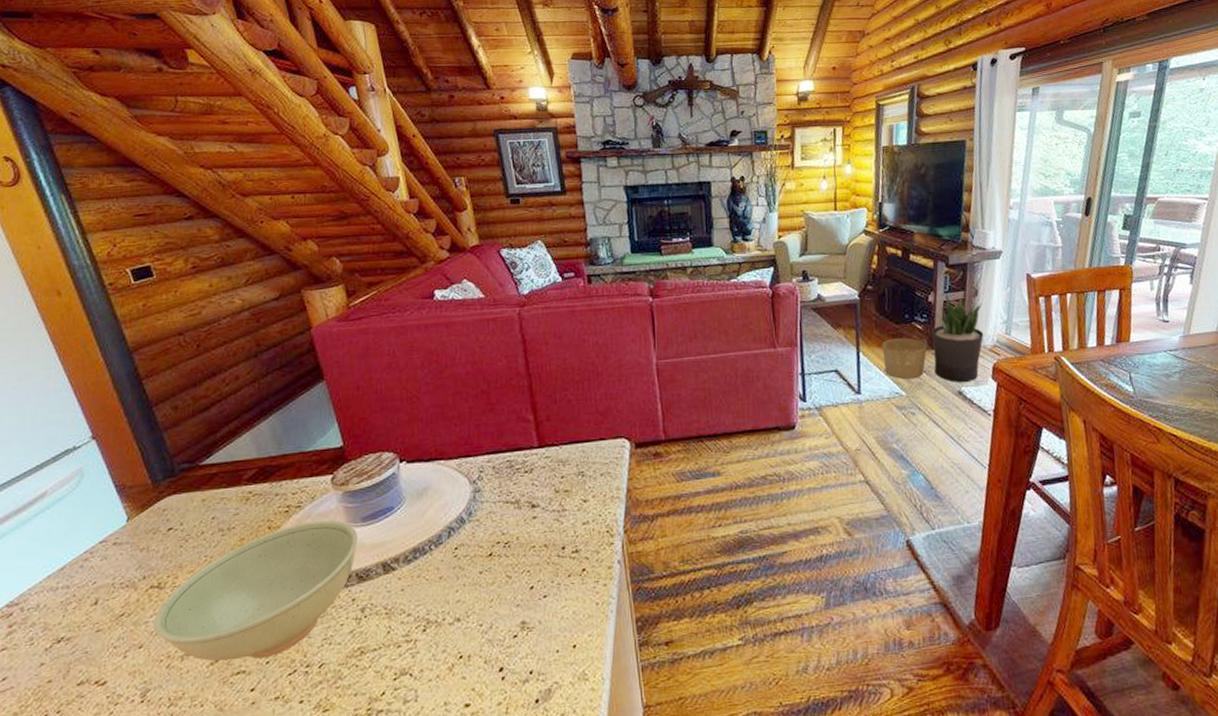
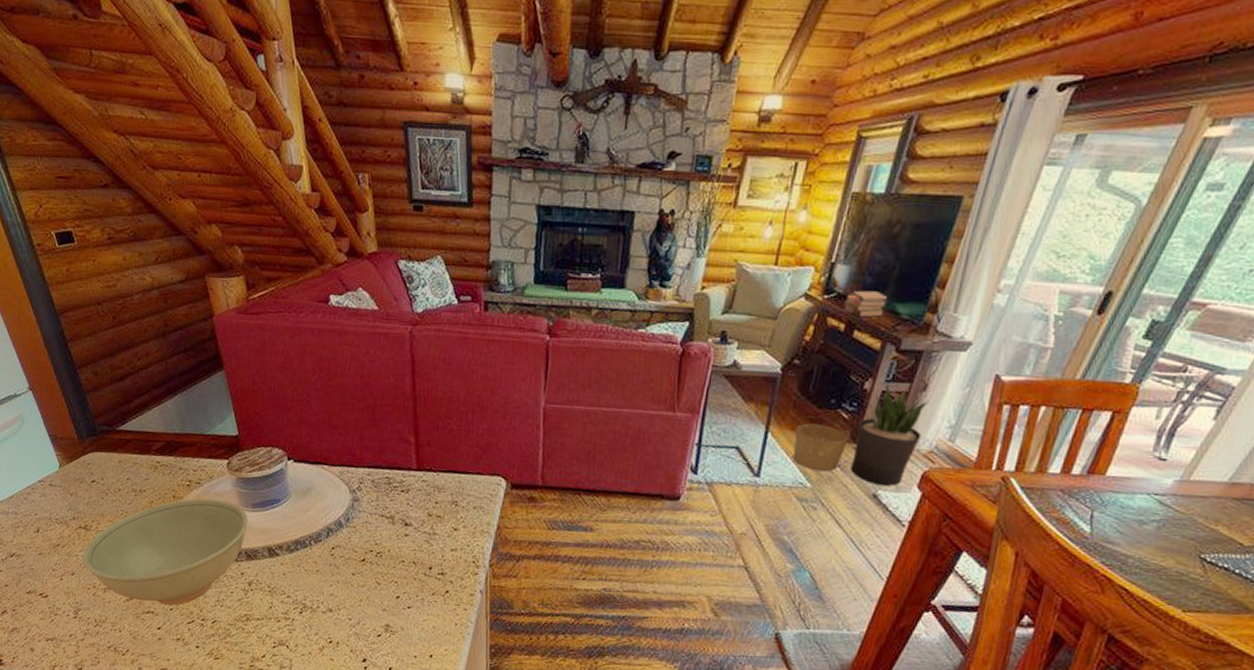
books: none [896,221,930,243] -> present [844,290,888,318]

